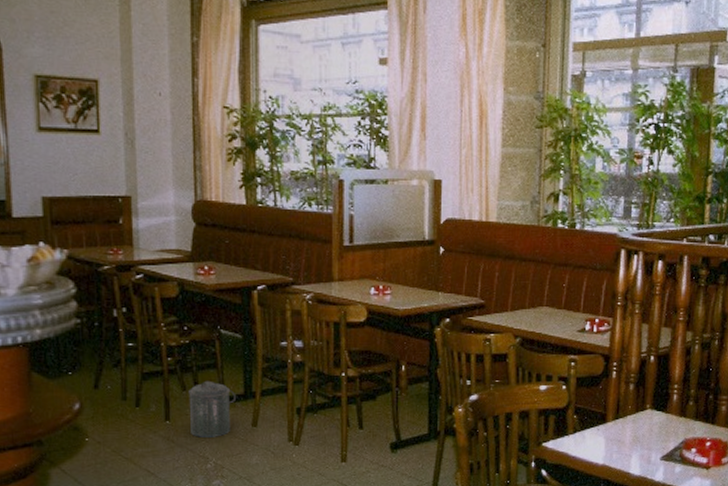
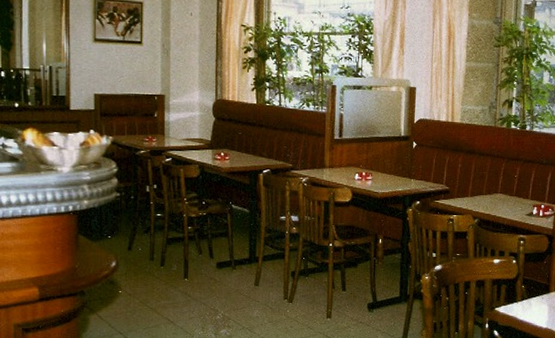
canister: present [188,380,235,437] -> none [204,246,242,294]

